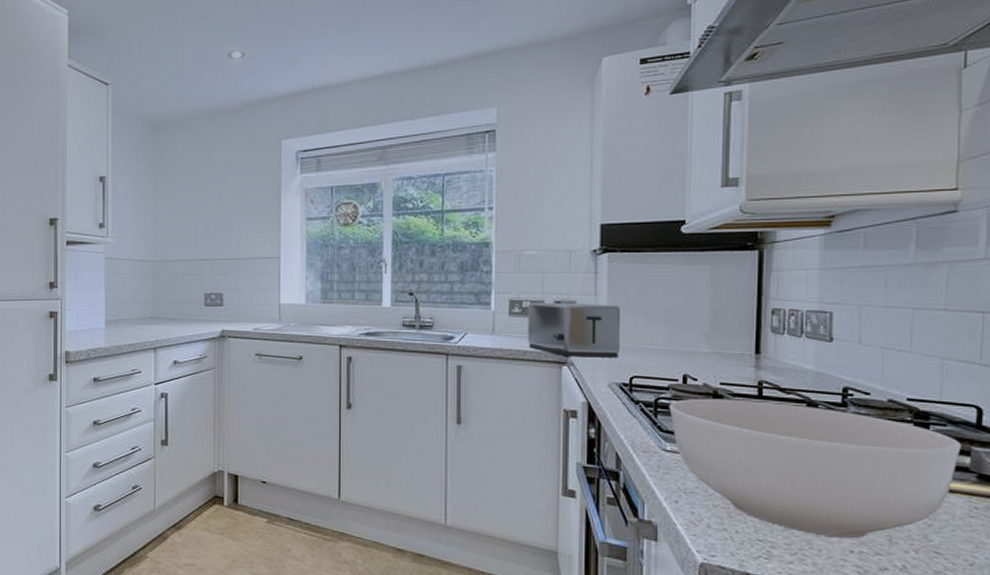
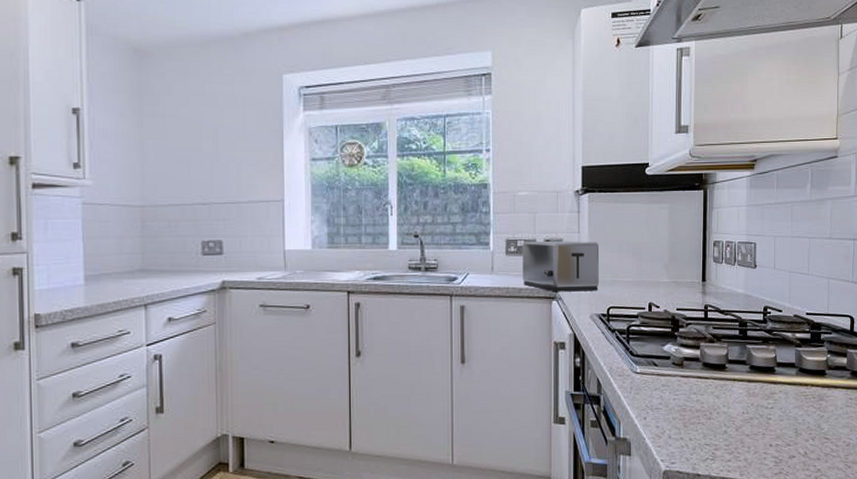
bowl: present [669,398,961,539] -> none [638,322,841,435]

